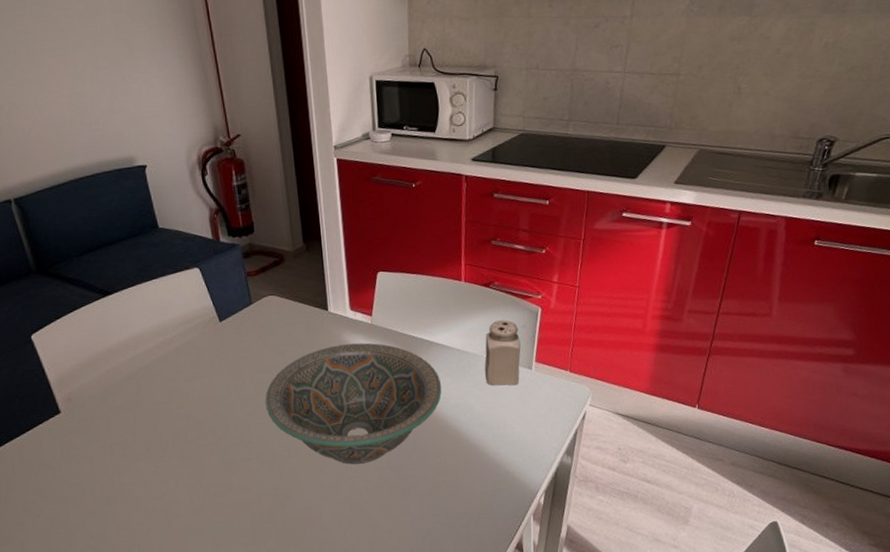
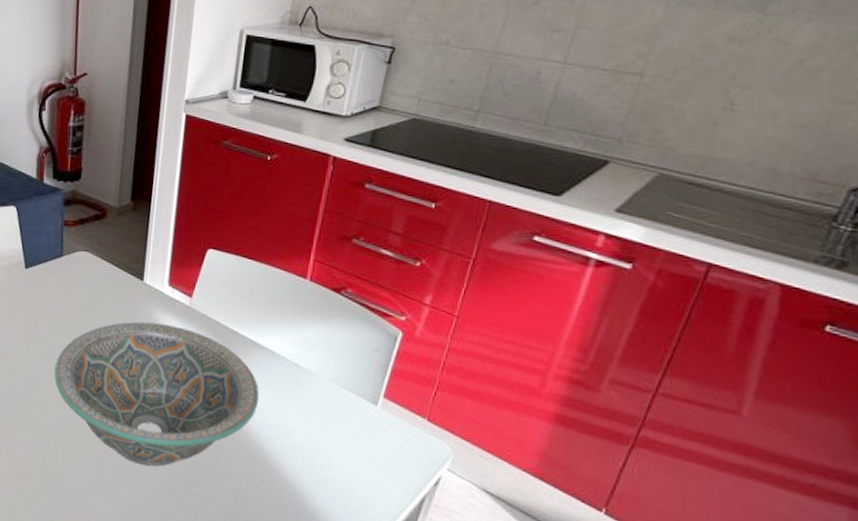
salt shaker: present [484,320,521,386] -> none [315,335,368,419]

